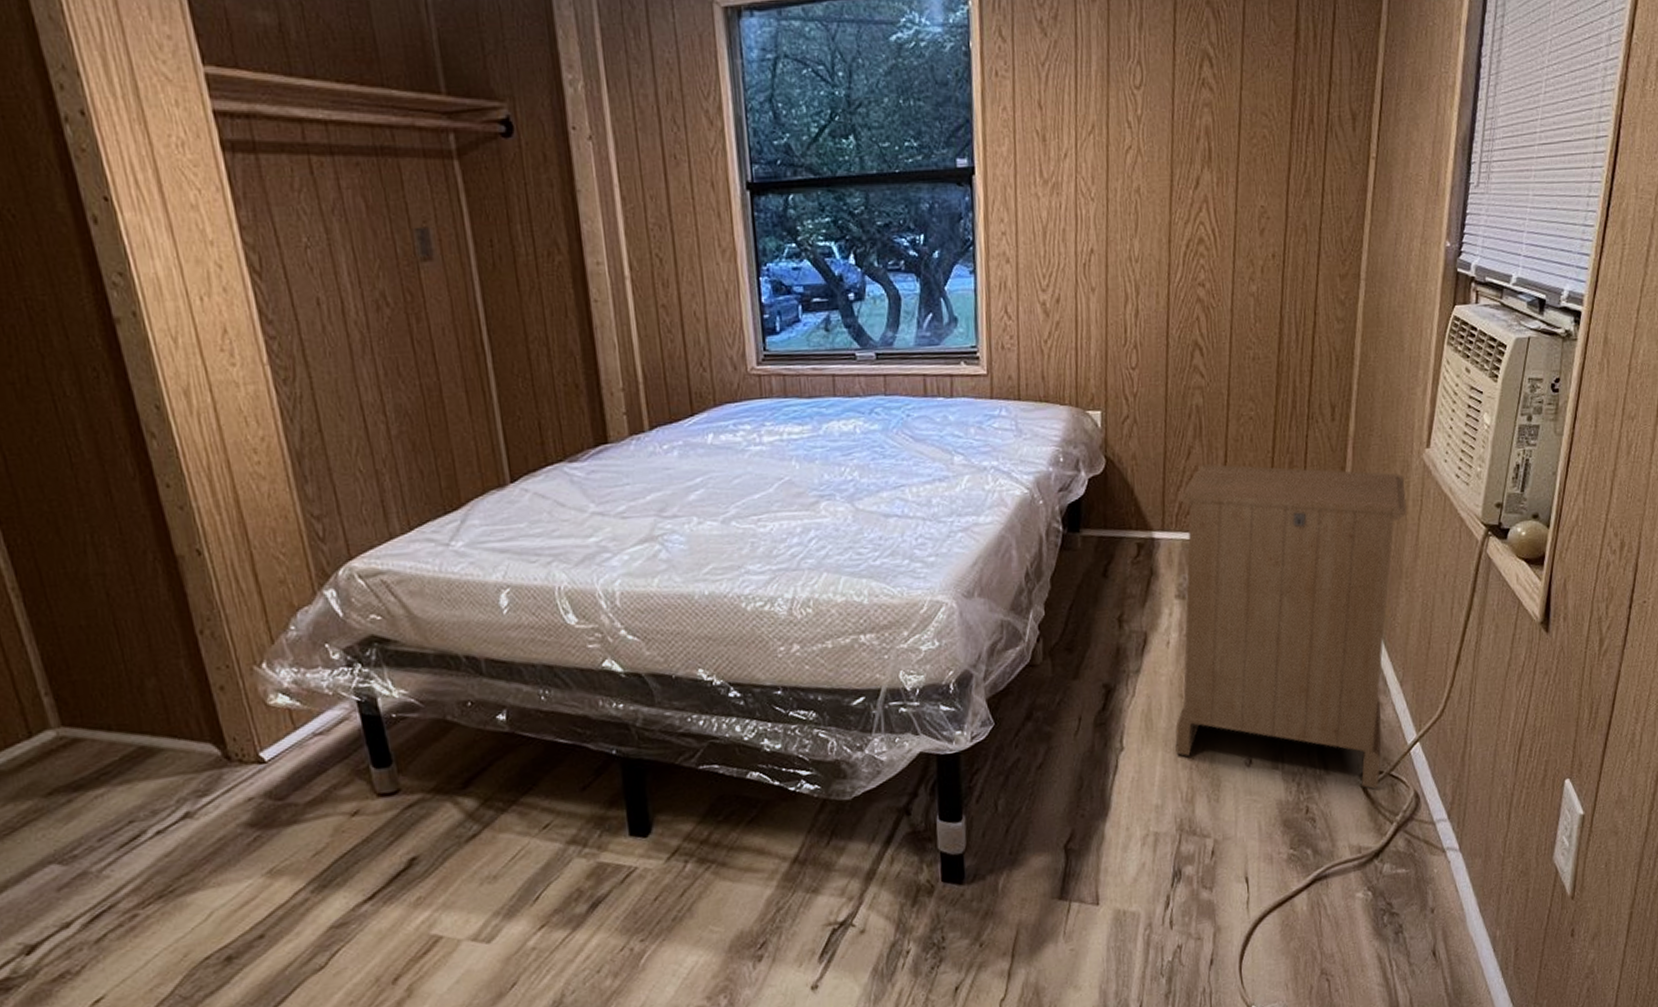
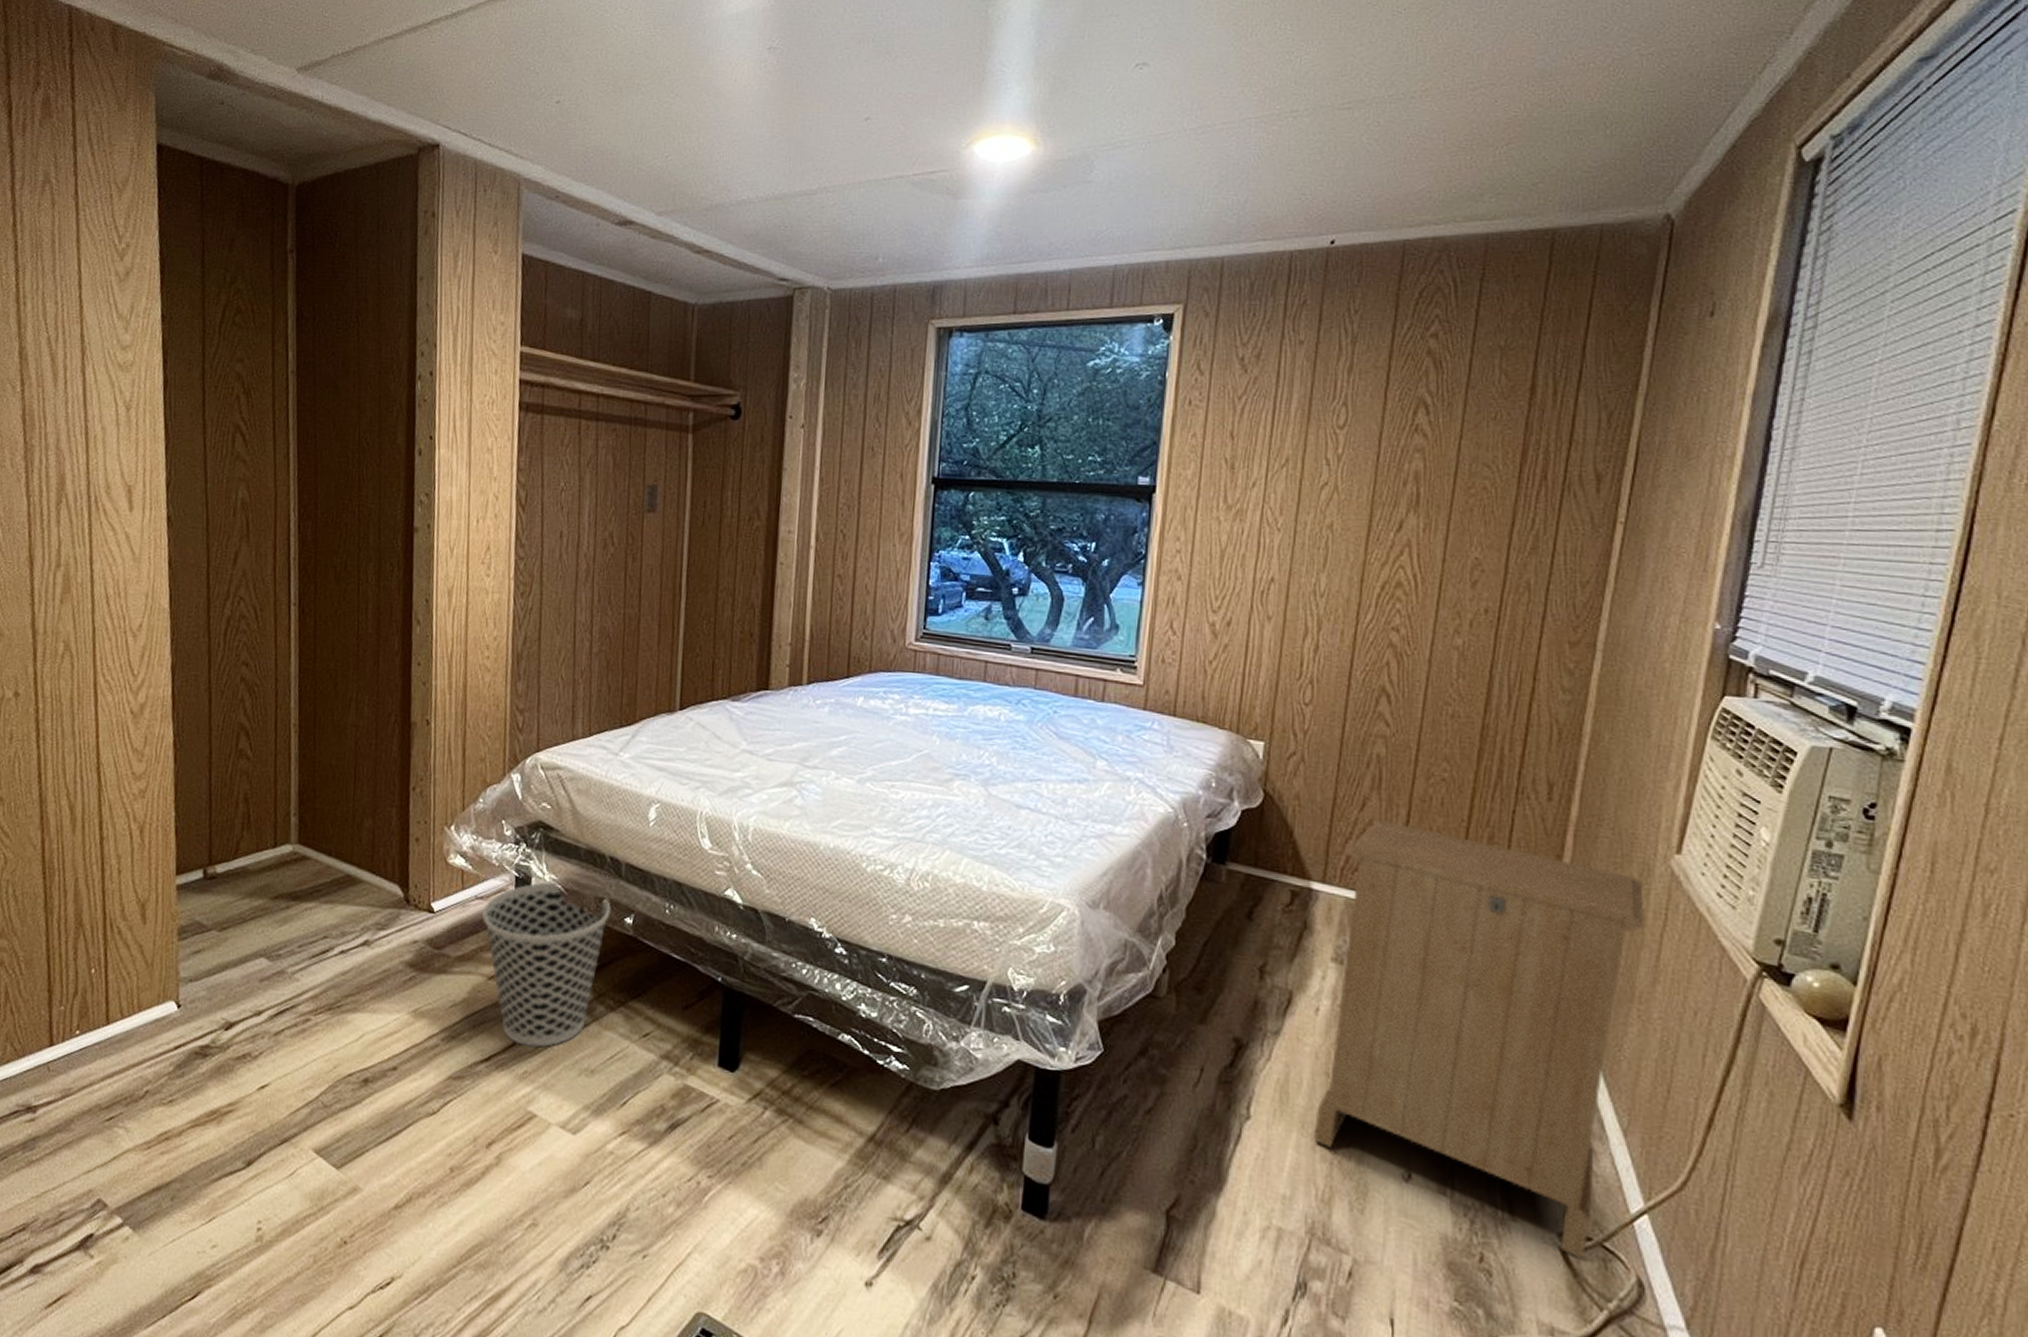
wastebasket: none [326,696,479,874] -> present [482,882,611,1048]

